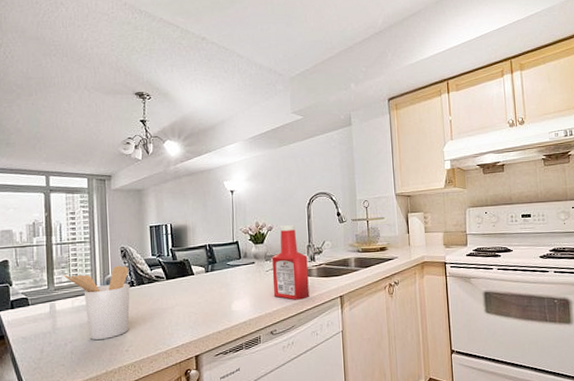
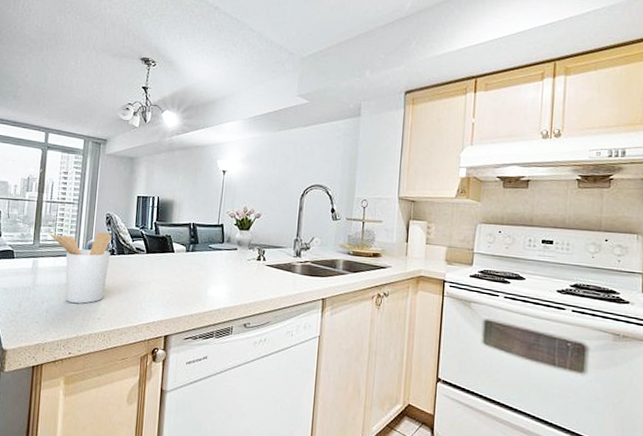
ketchup bottle: present [271,225,310,300] -> none [252,214,293,296]

